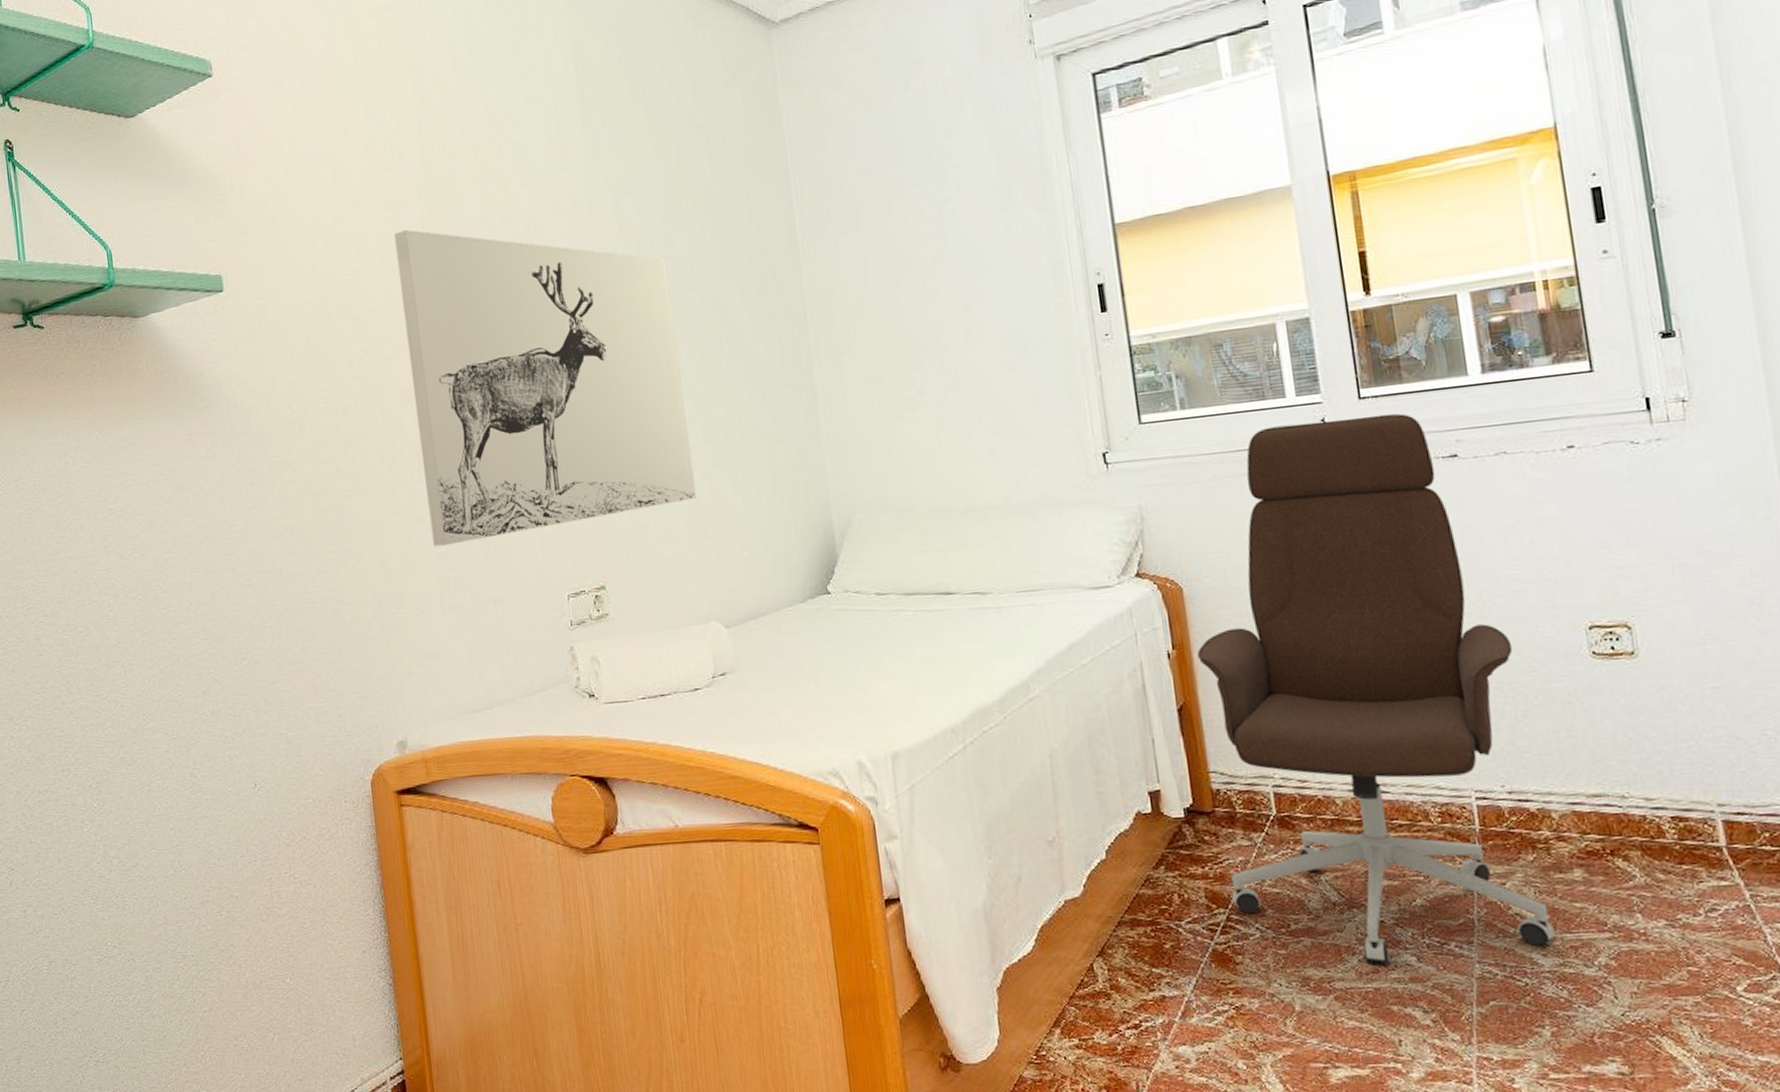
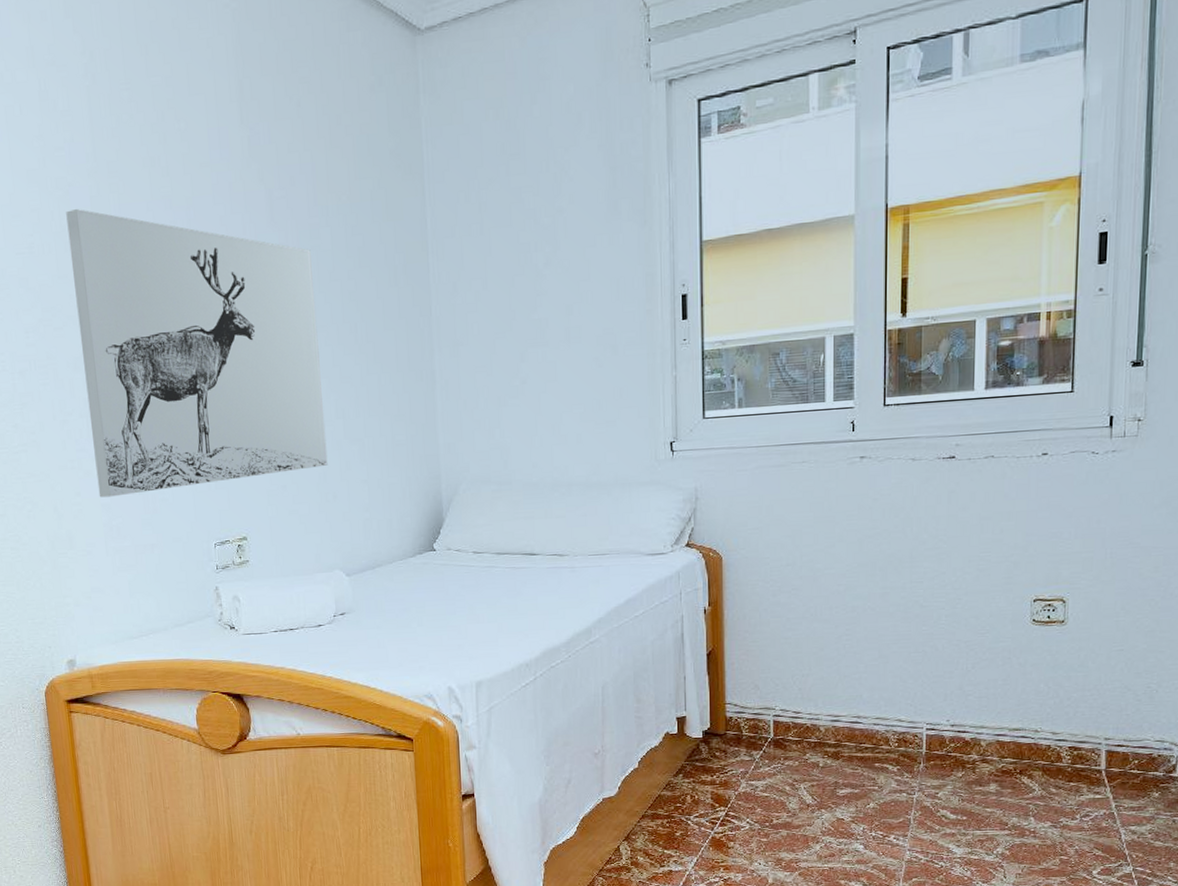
office chair: present [1197,413,1555,966] -> none [727,419,973,852]

